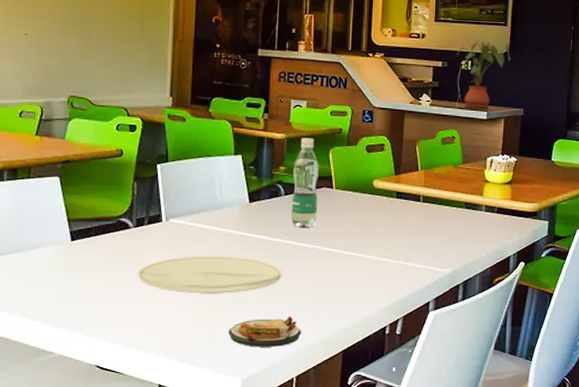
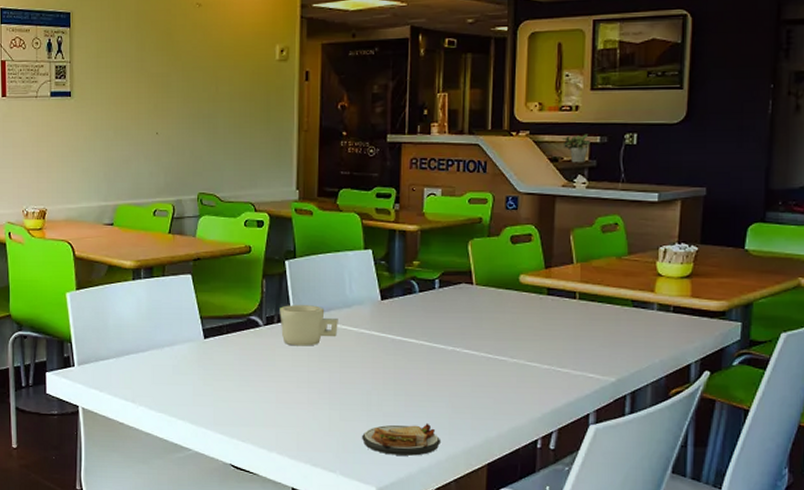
plate: present [137,256,282,294] -> none [268,356,418,397]
cup: none [150,207,208,247] -> present [280,305,338,346]
bottle: present [291,138,319,227] -> none [427,229,456,327]
potted plant: none [410,58,434,84] -> present [561,134,590,163]
house plant: present [456,40,511,110] -> none [618,109,689,191]

